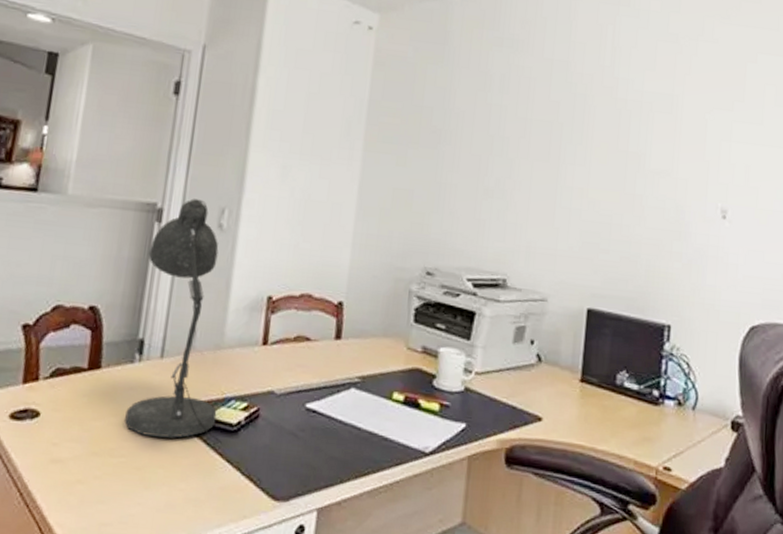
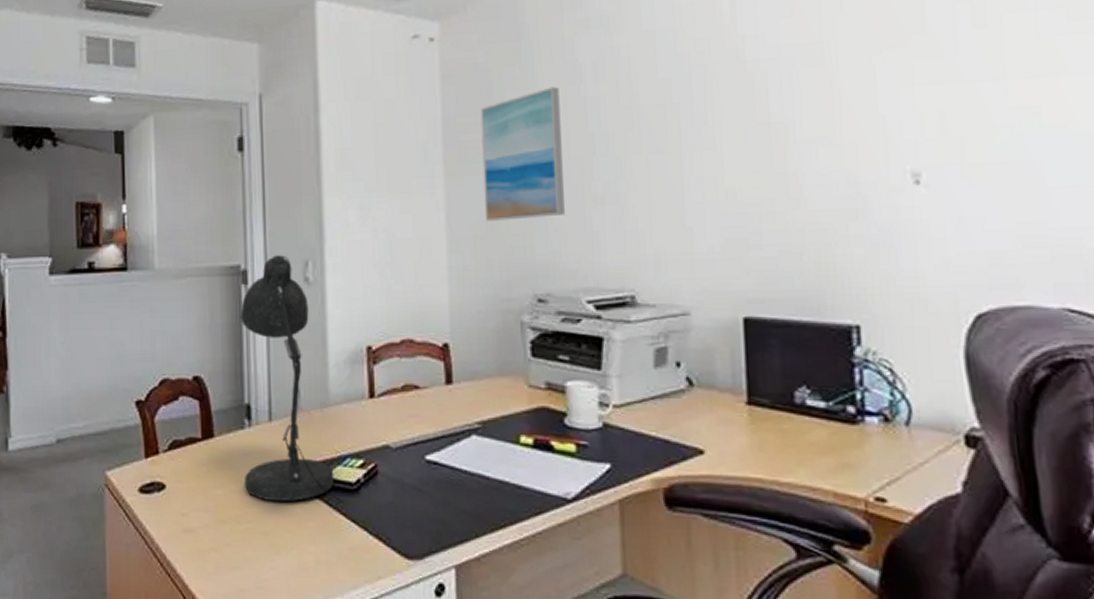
wall art: none [392,89,471,202] -> present [480,86,565,221]

